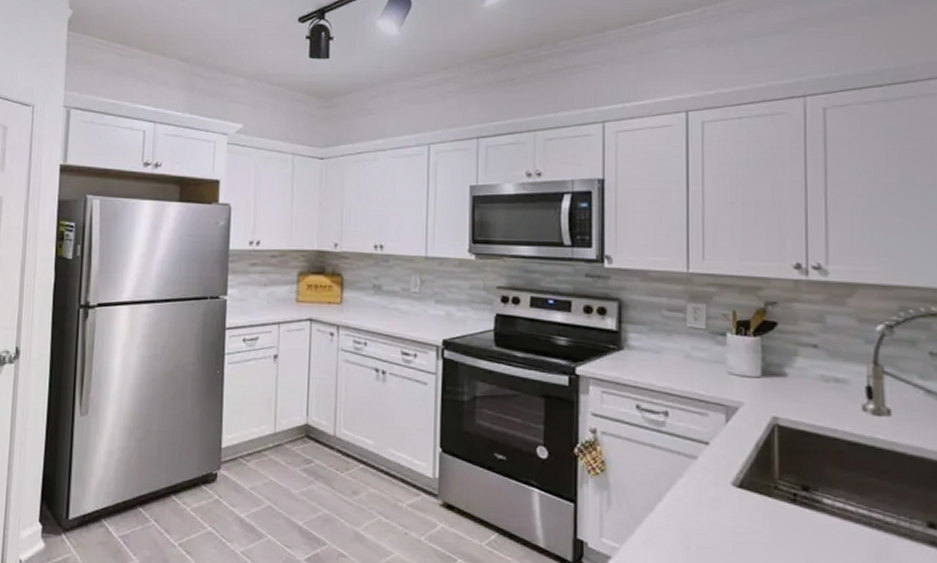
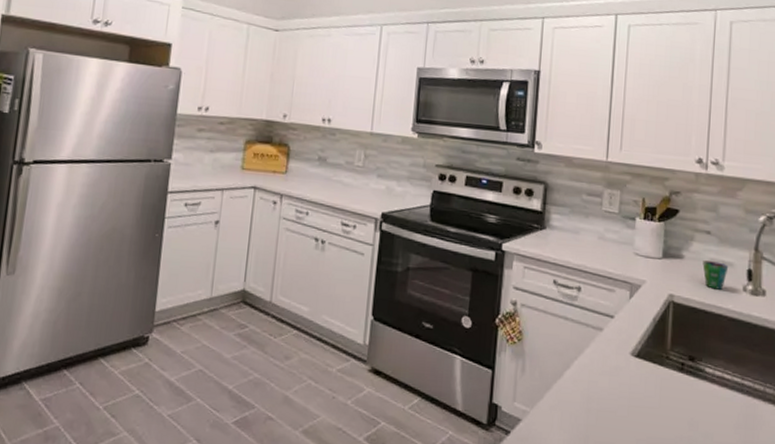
cup: none [810,378,843,410] -> present [702,260,729,290]

